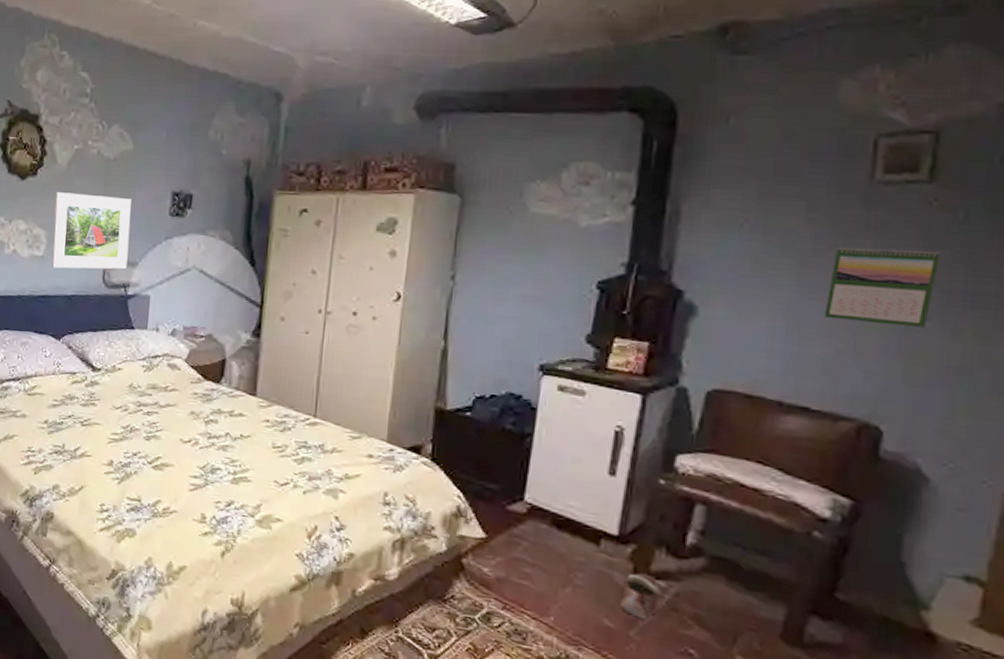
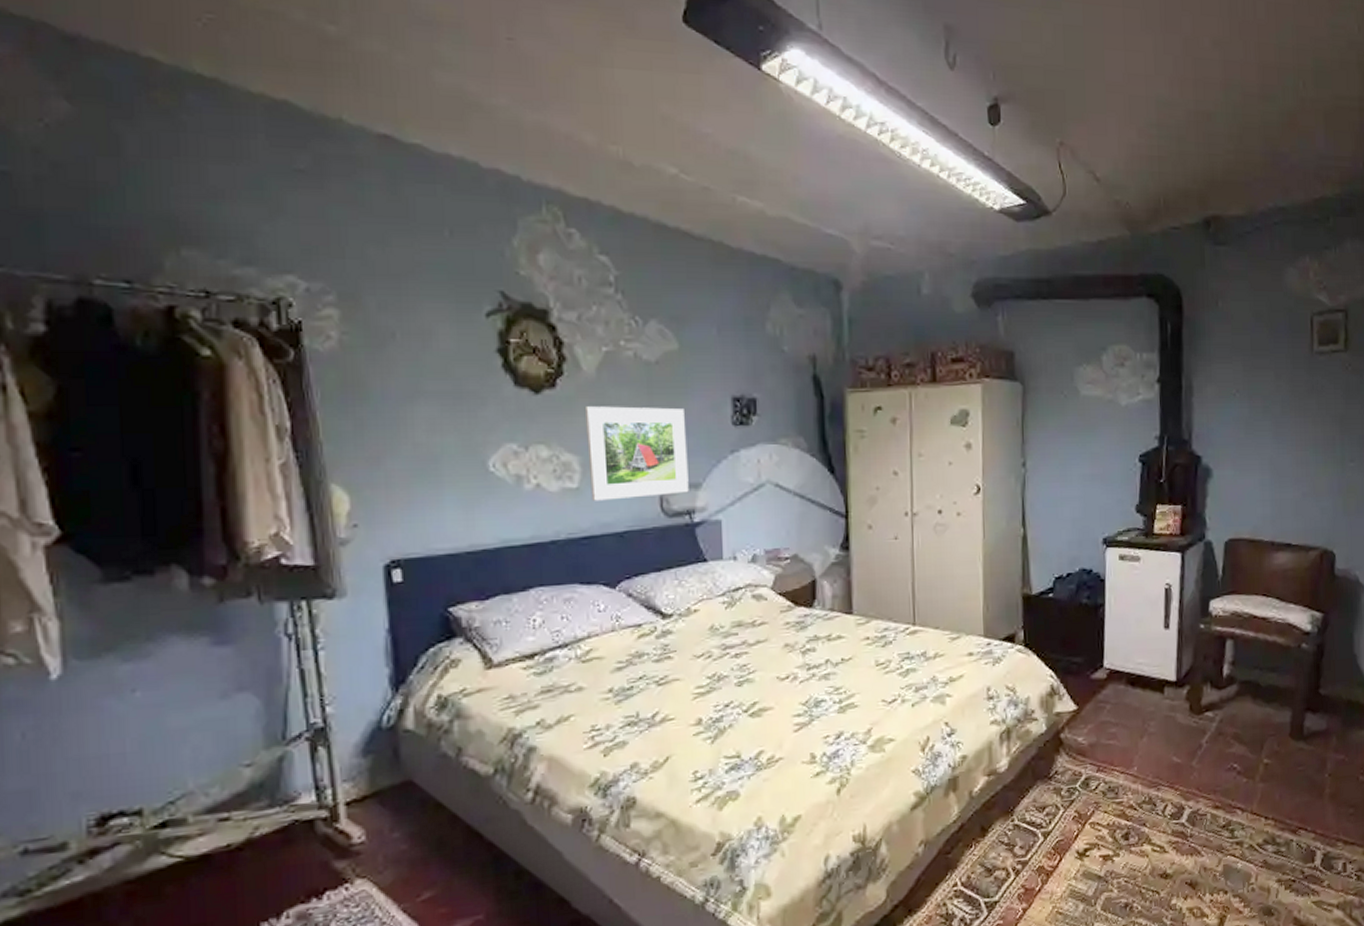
shoe: present [620,572,666,619] -> none [1183,709,1214,749]
calendar: present [824,247,940,328] -> none [1293,406,1356,468]

